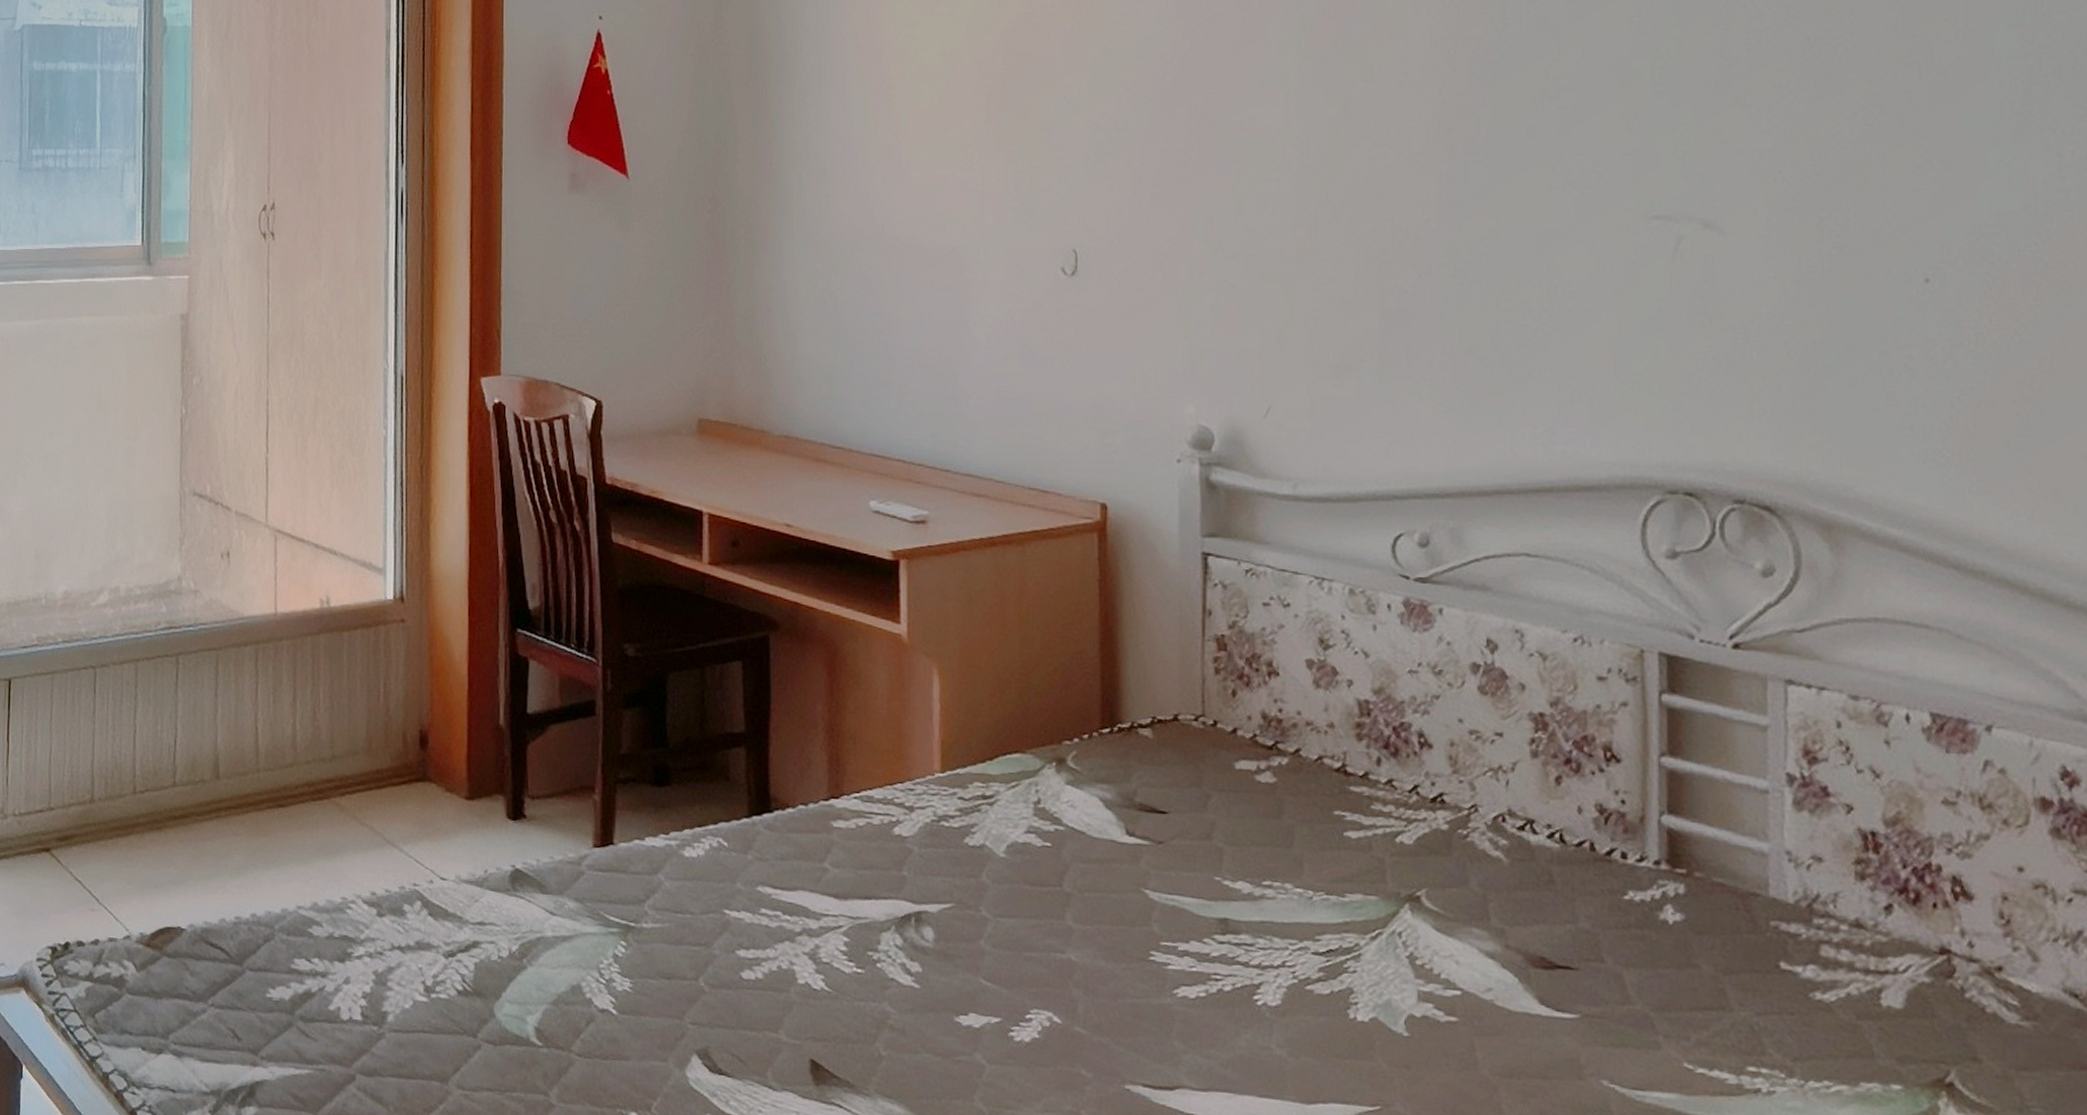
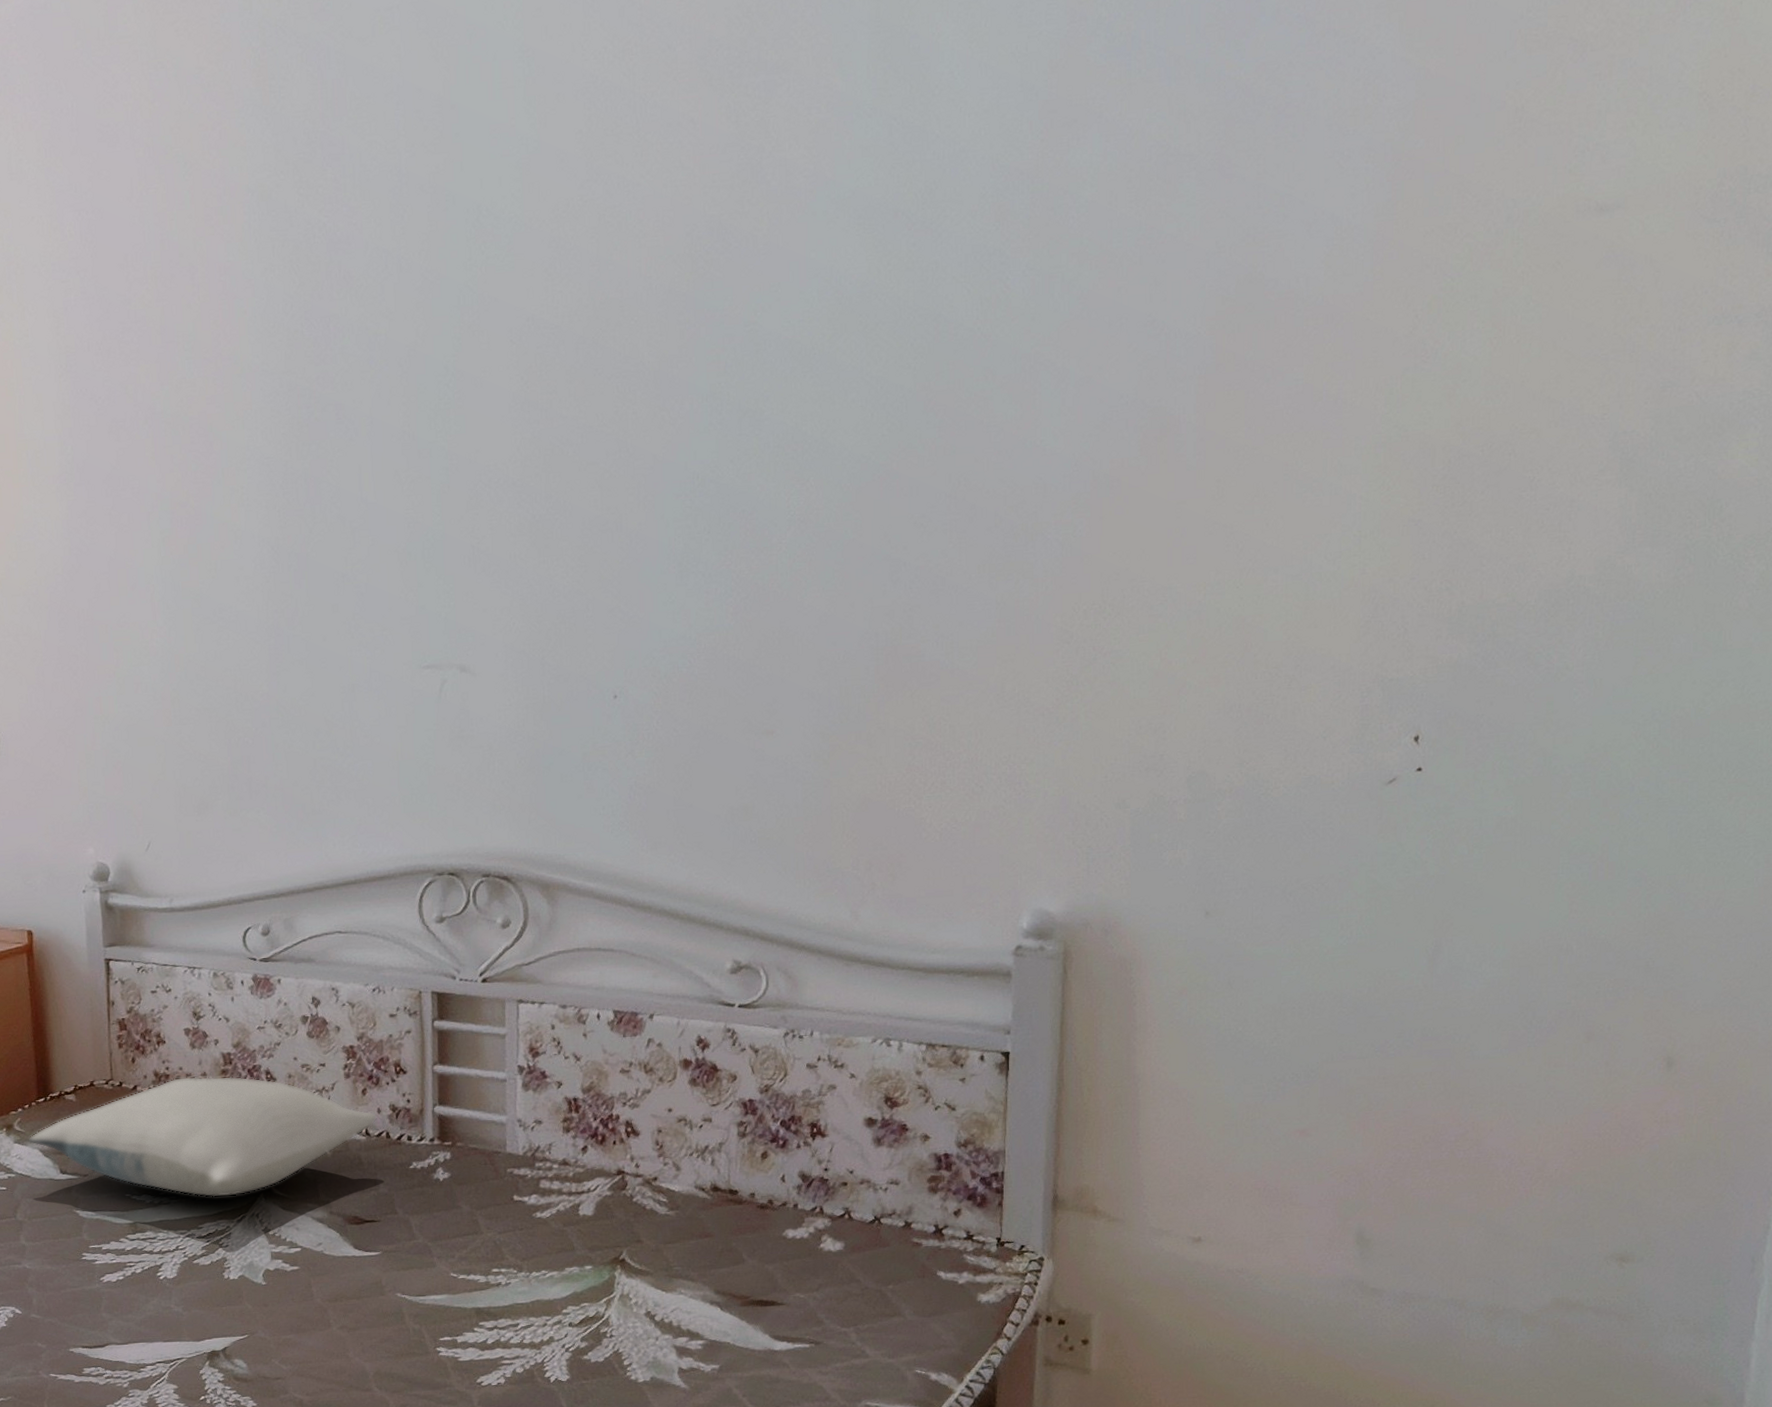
pillow: none [1085,724,1577,903] -> present [28,1076,377,1198]

